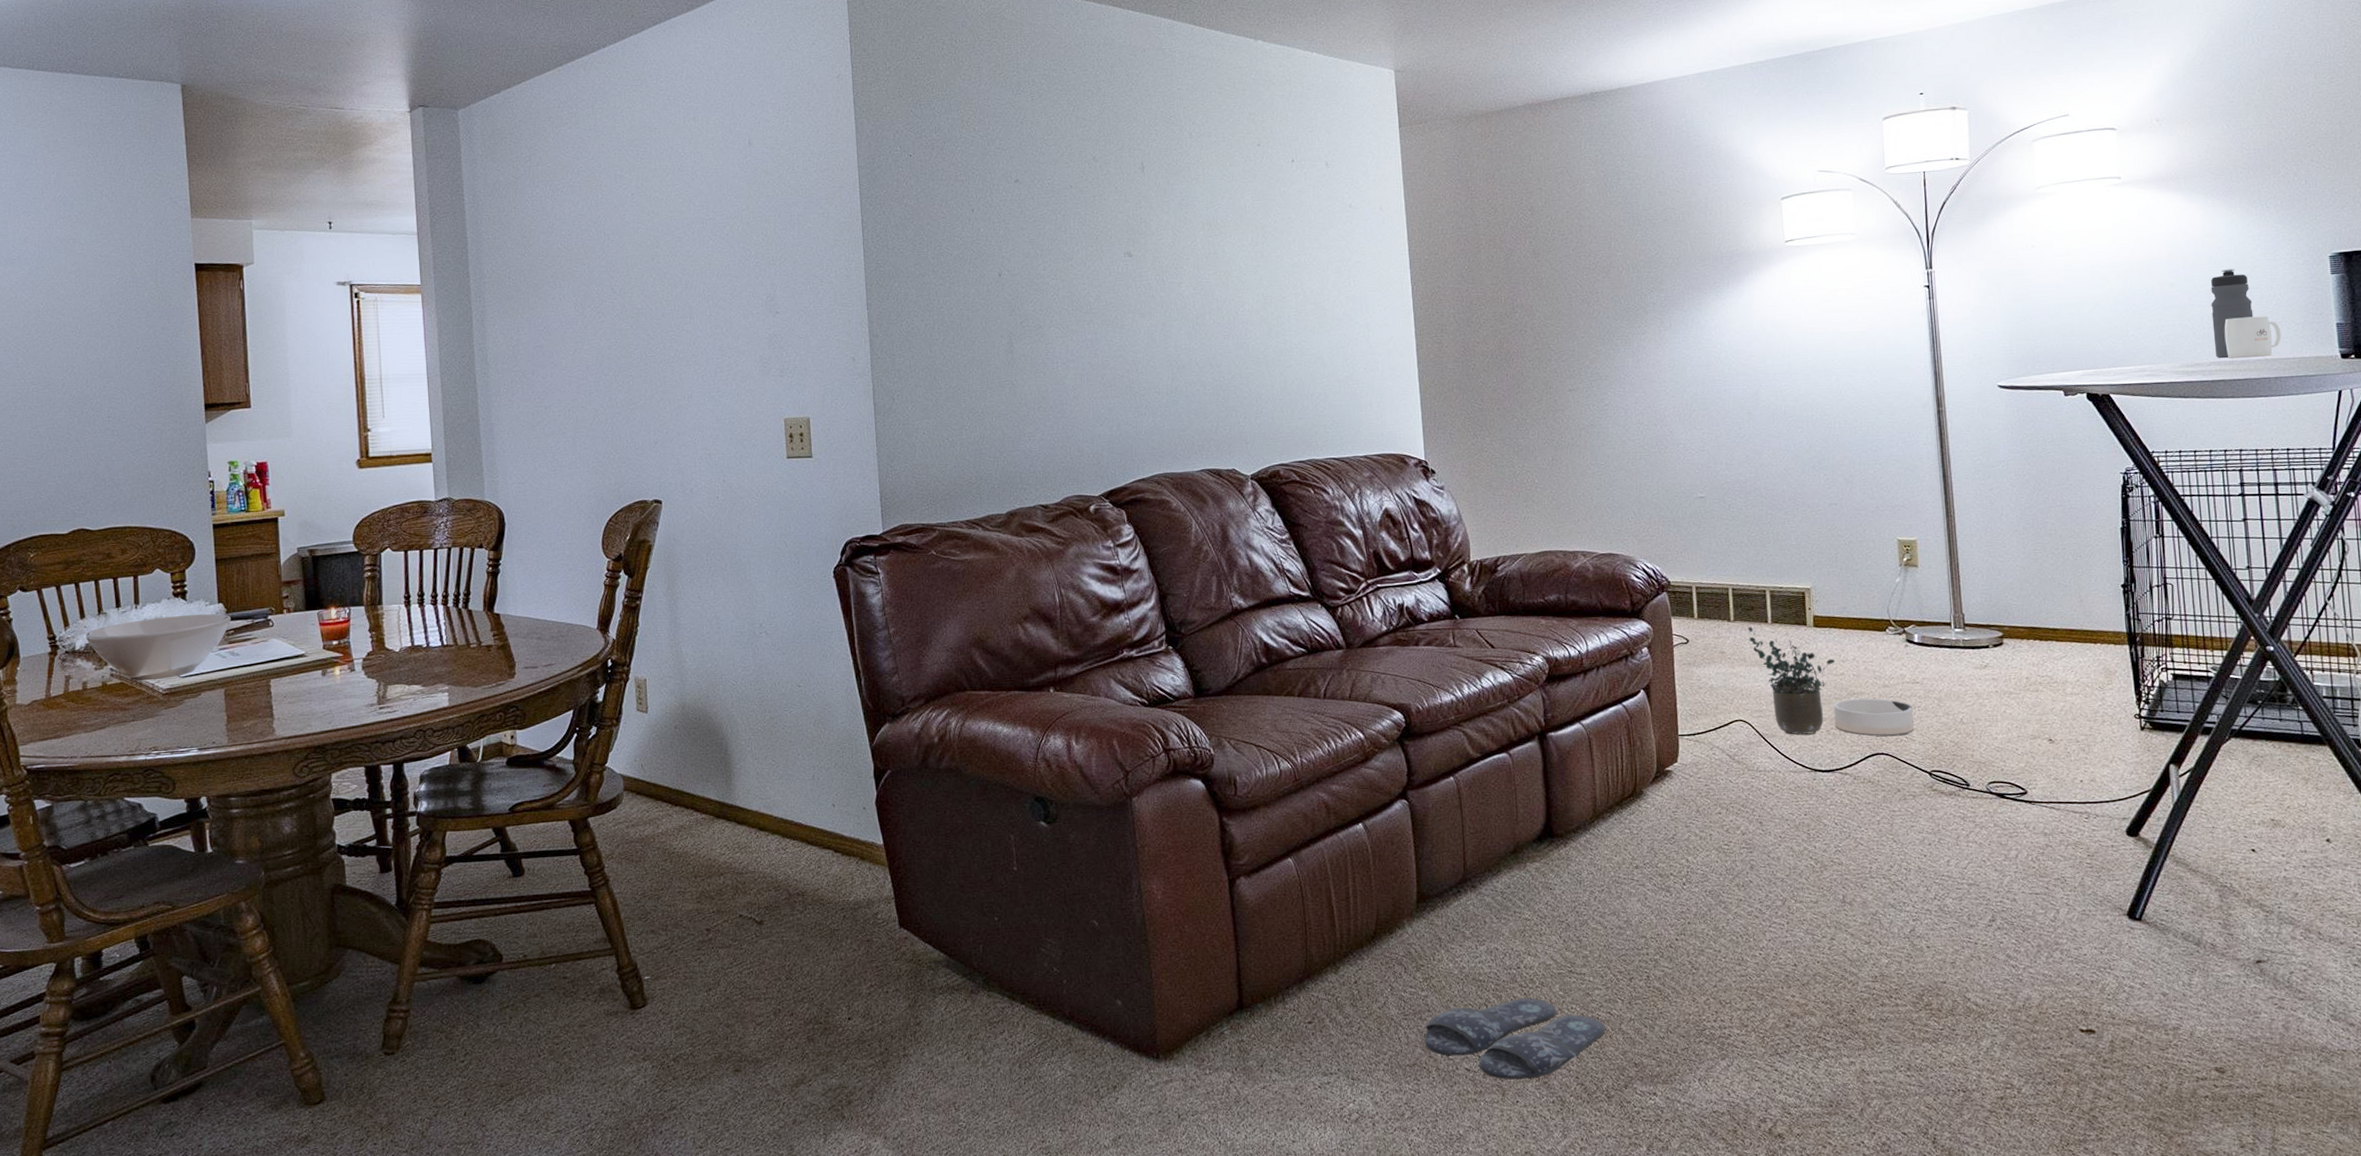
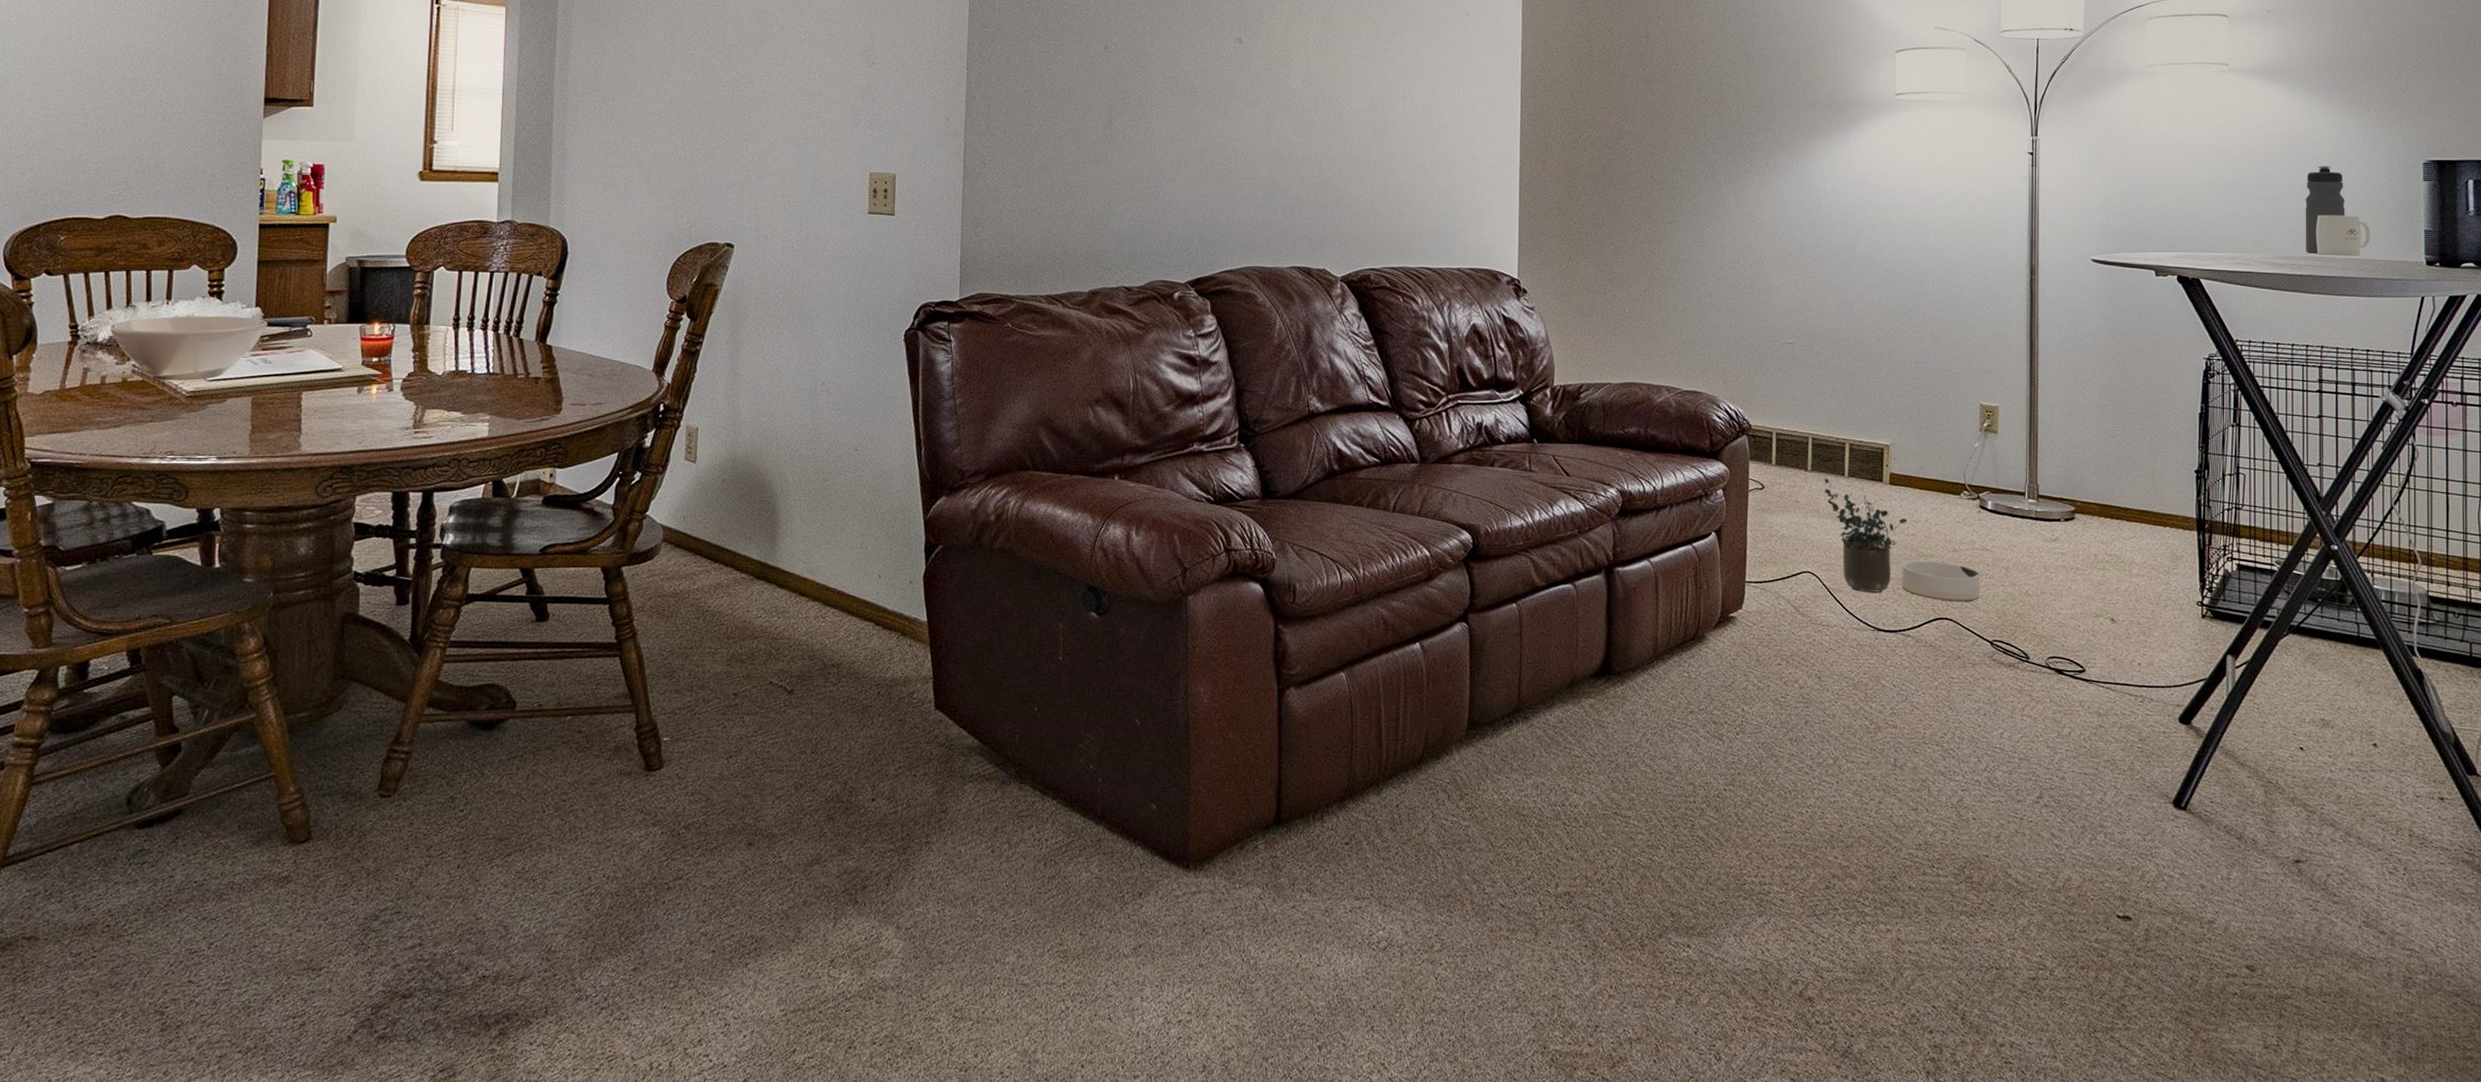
slippers: present [1425,997,1605,1079] -> none [1462,836,1645,920]

